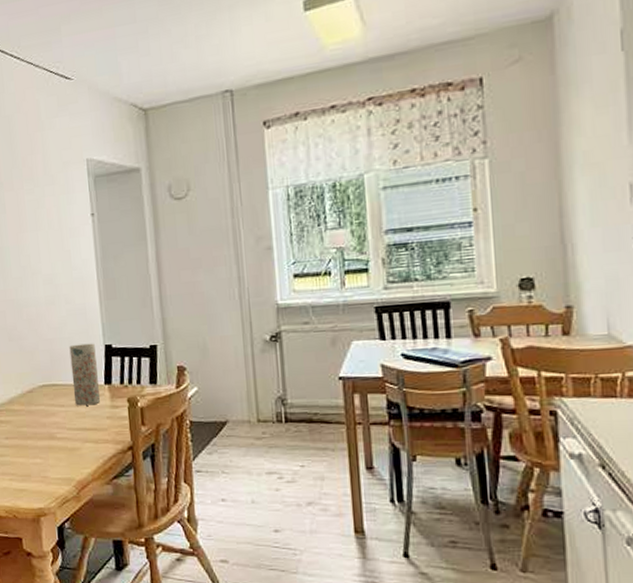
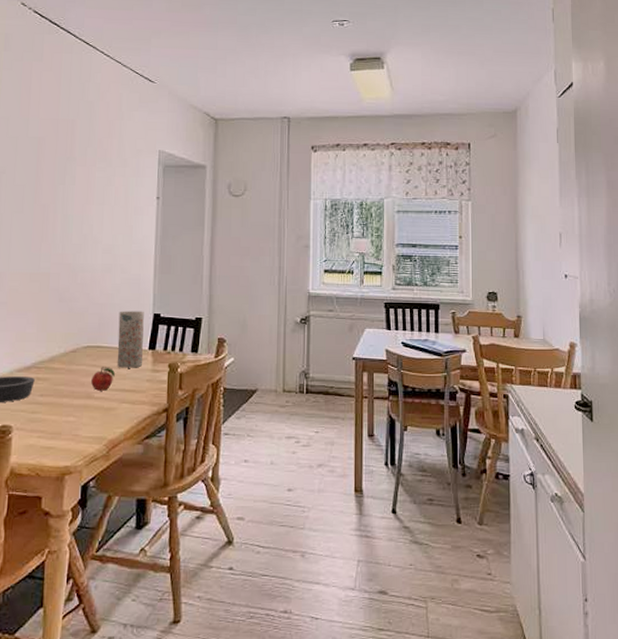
fruit: none [52,406,74,431] -> present [91,367,115,391]

